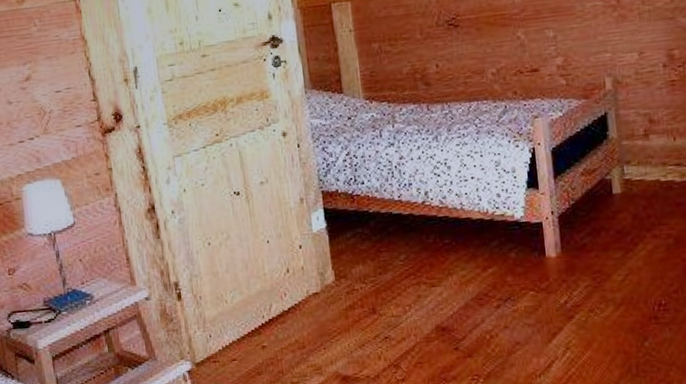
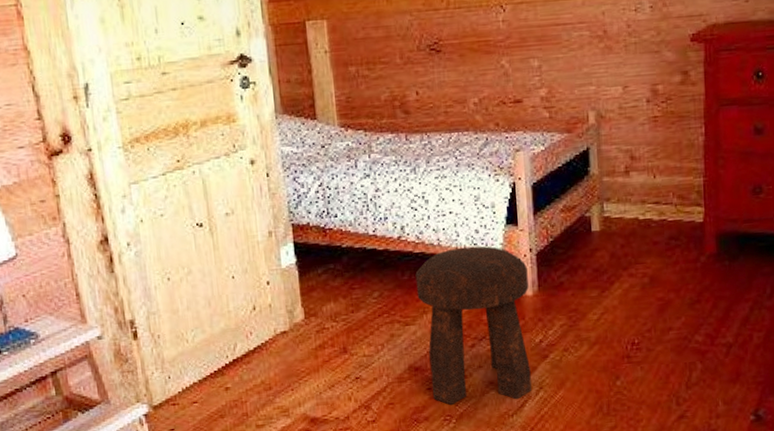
stool: none [440,209,558,365] -> present [415,246,532,405]

